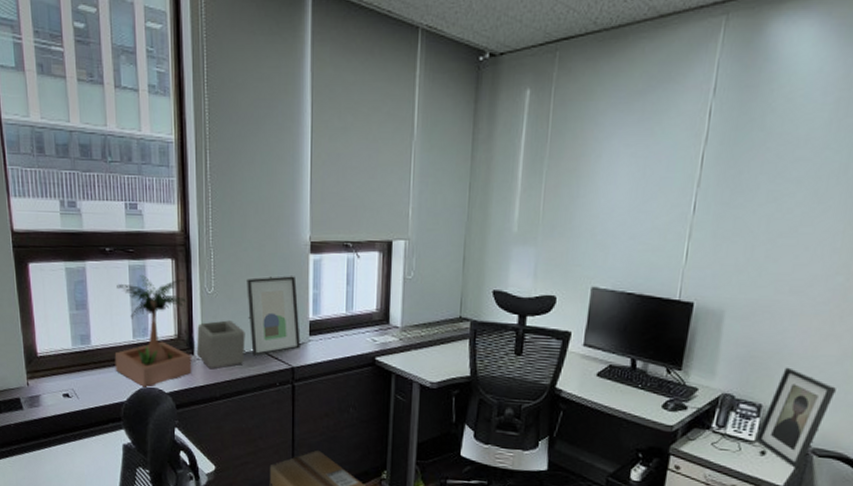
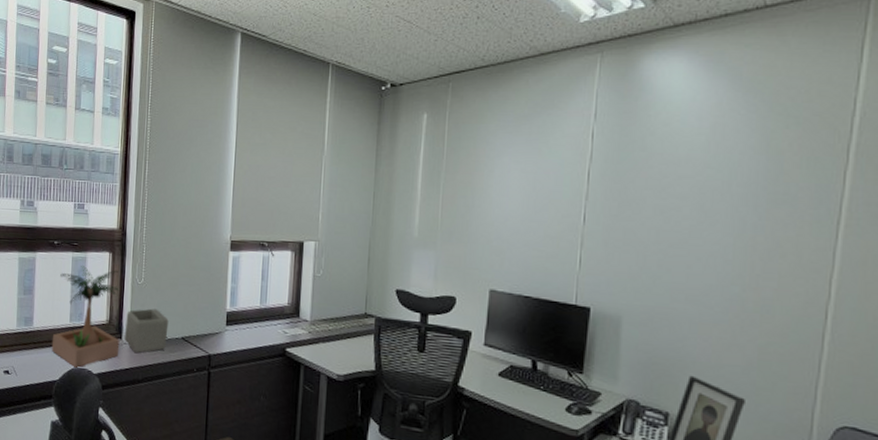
picture frame: present [247,276,300,357] -> none [172,270,218,343]

